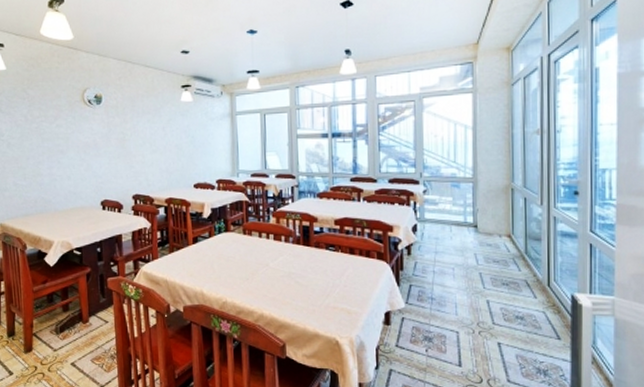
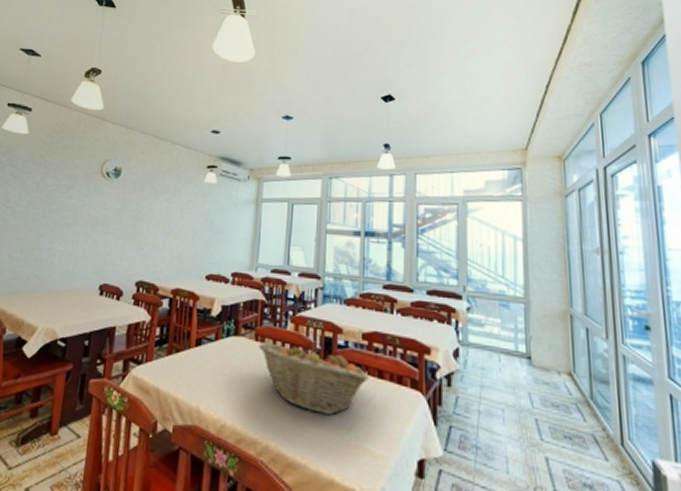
fruit basket: none [247,235,342,287] -> present [258,342,369,416]

